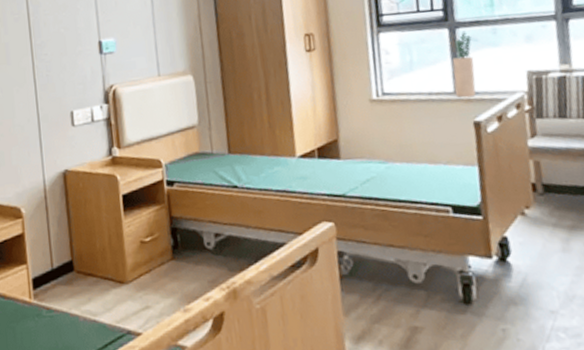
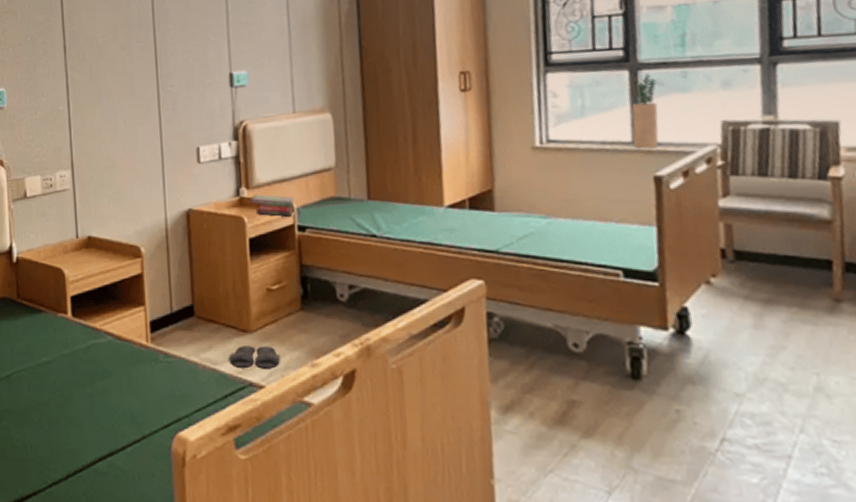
slippers: none [107,295,156,318] -> present [229,345,281,369]
books: none [122,153,163,173] -> present [250,194,295,217]

